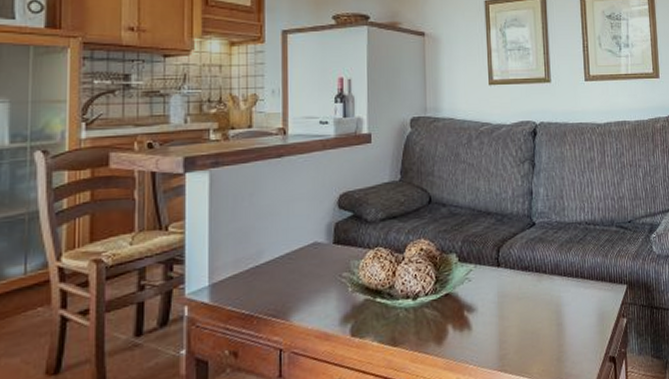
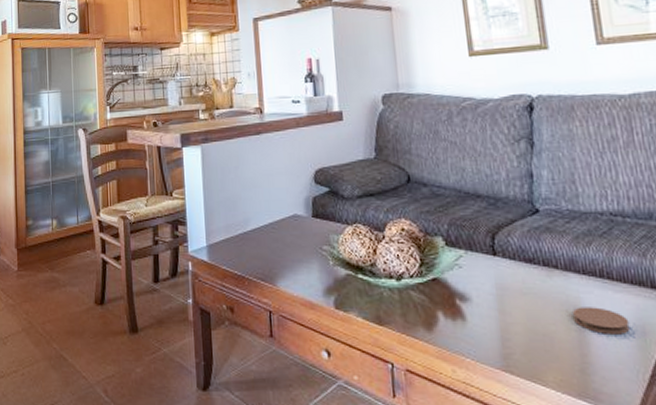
coaster: none [555,302,594,325] -> present [573,307,631,335]

